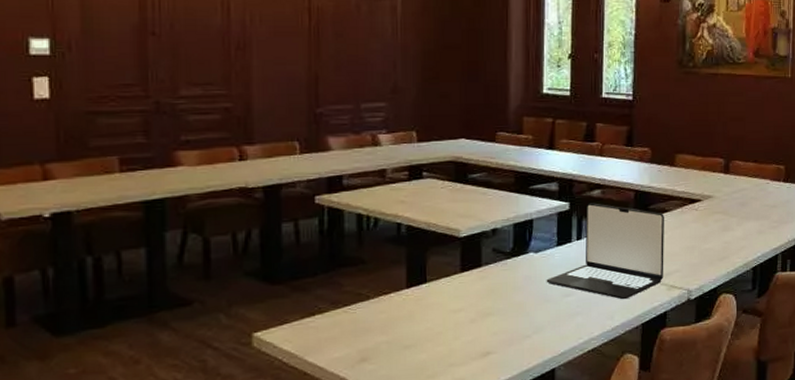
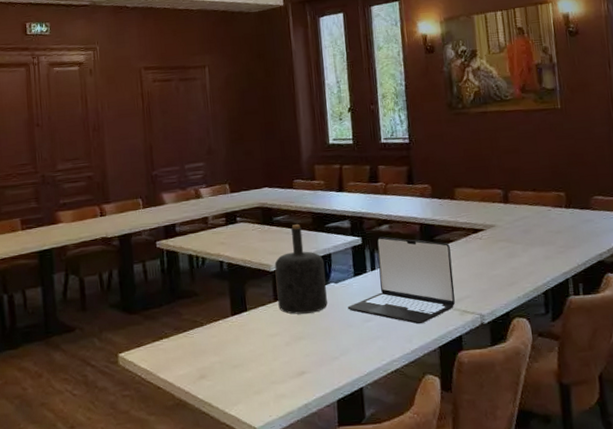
bottle: none [465,184,525,287] -> present [274,224,328,314]

